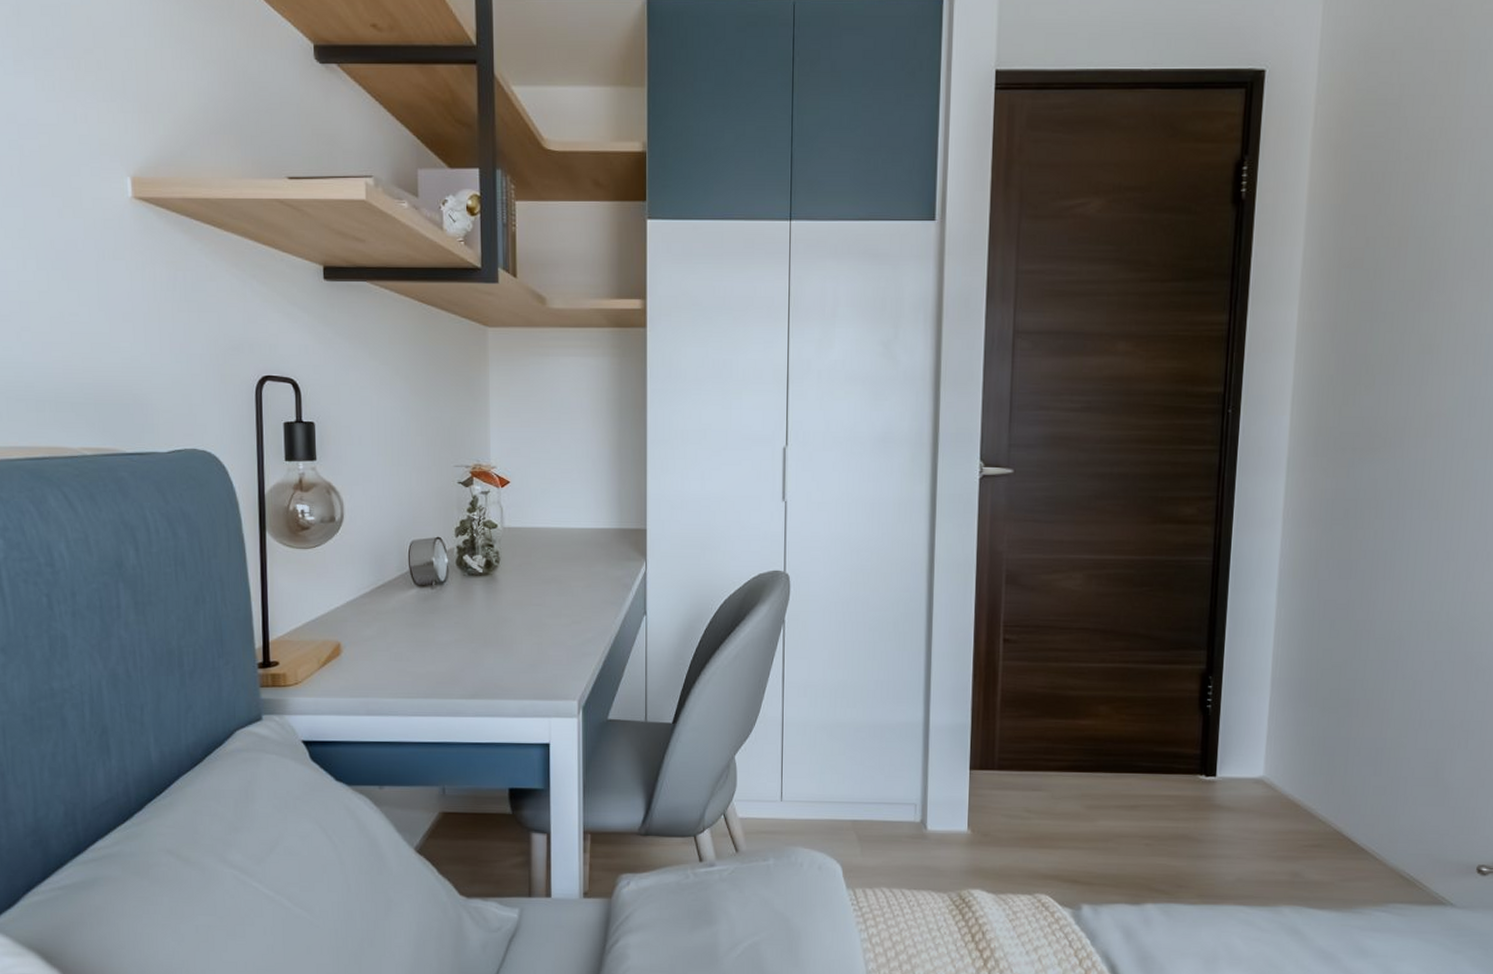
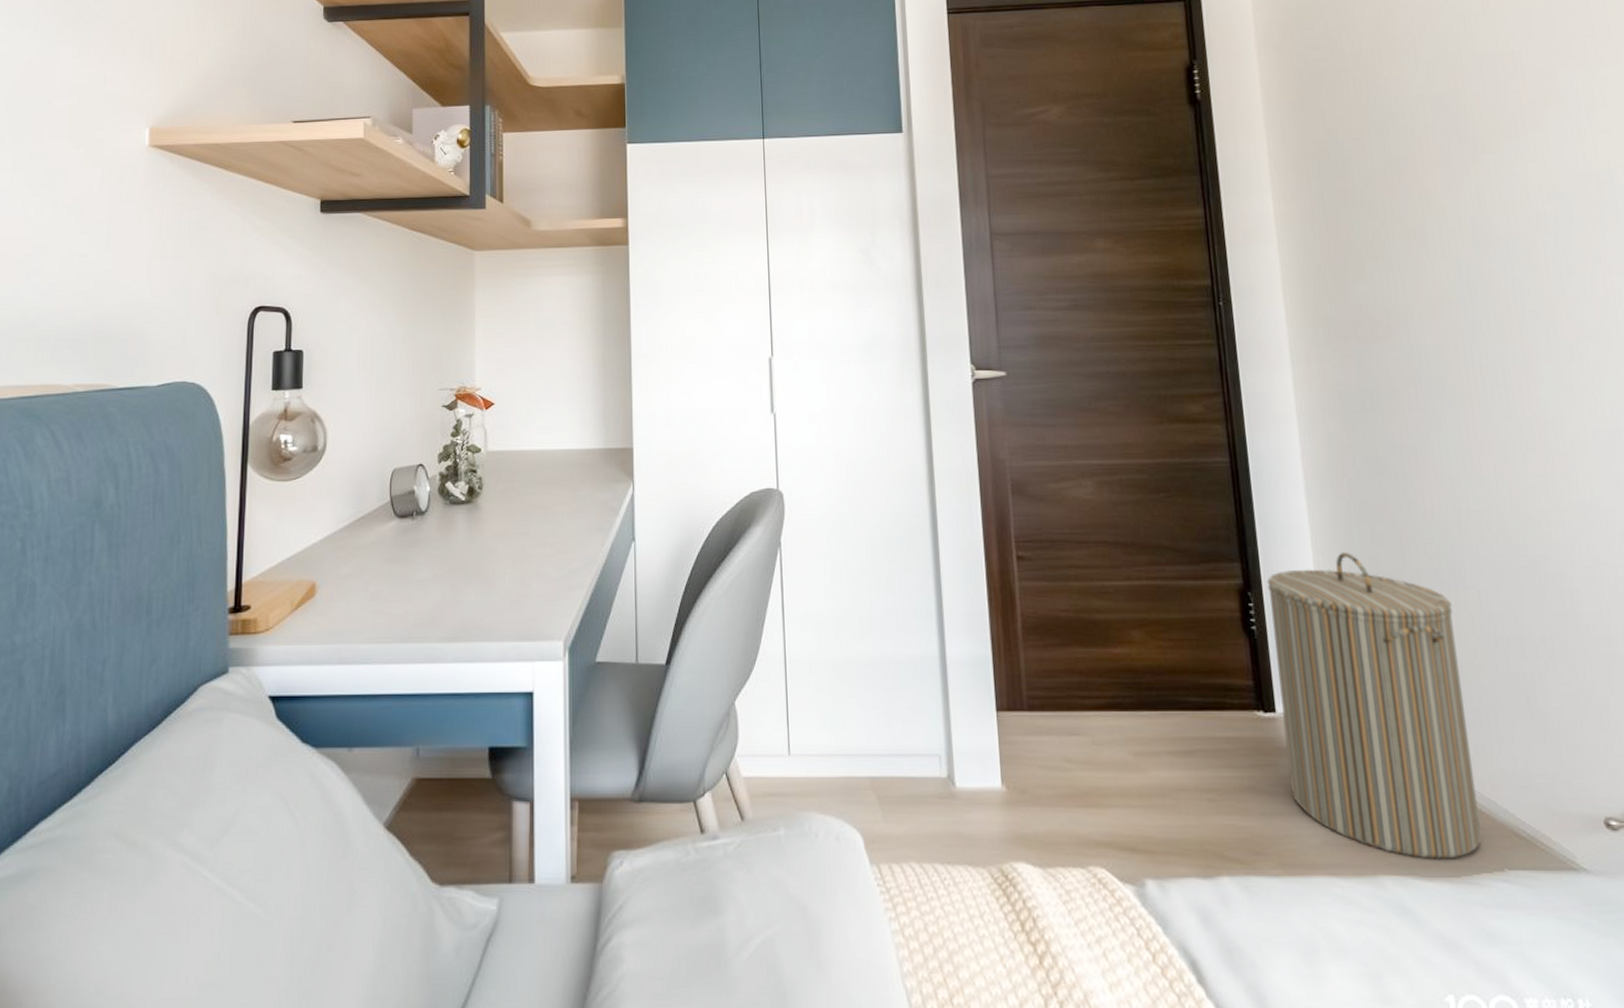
laundry hamper: none [1217,643,1389,894] -> present [1267,551,1482,859]

